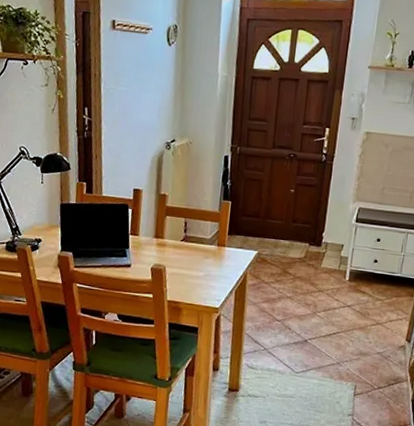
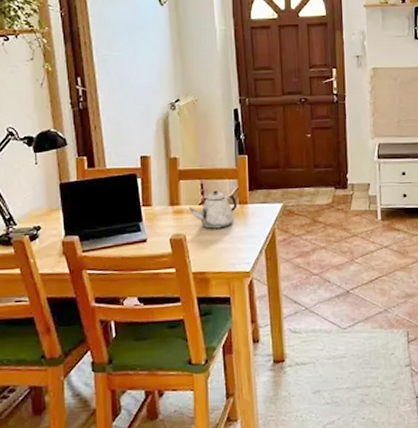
teapot: none [171,230,216,266] -> present [188,190,238,229]

